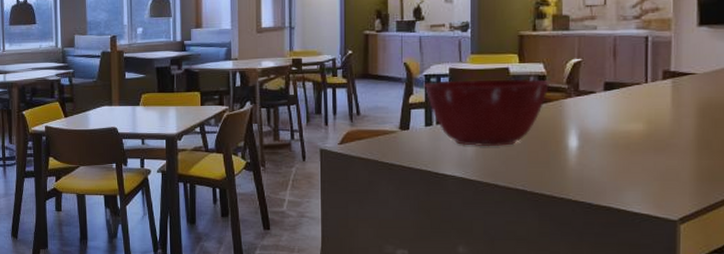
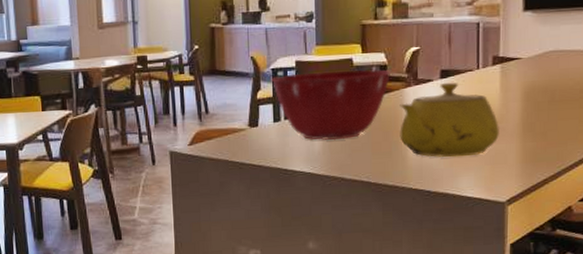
teapot: none [558,95,670,171] -> present [399,82,499,158]

